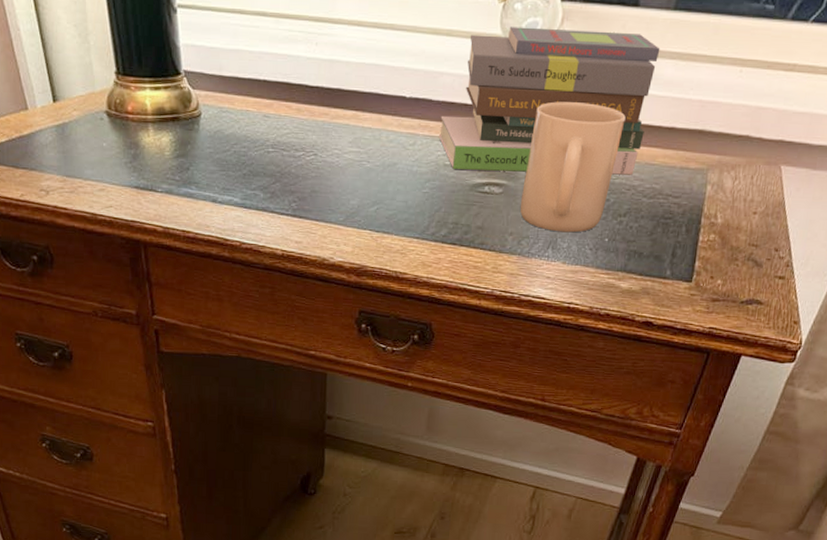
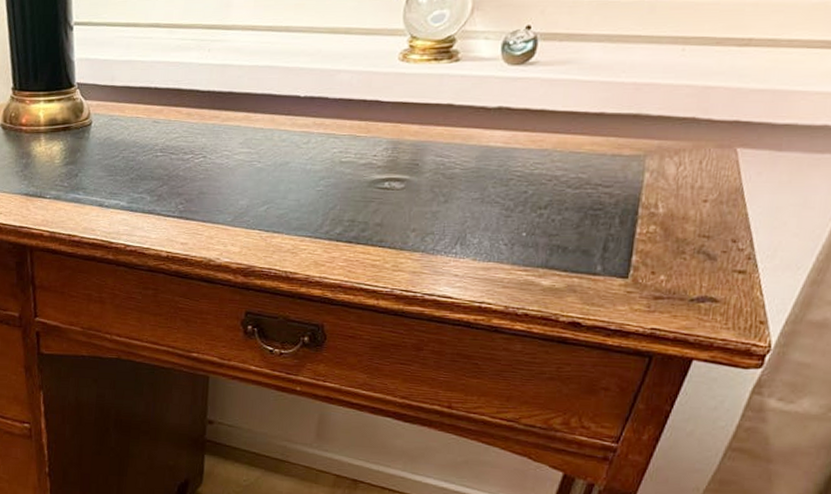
books: present [438,26,660,175] -> none [334,18,586,167]
mug: present [519,101,626,233] -> none [423,92,546,228]

